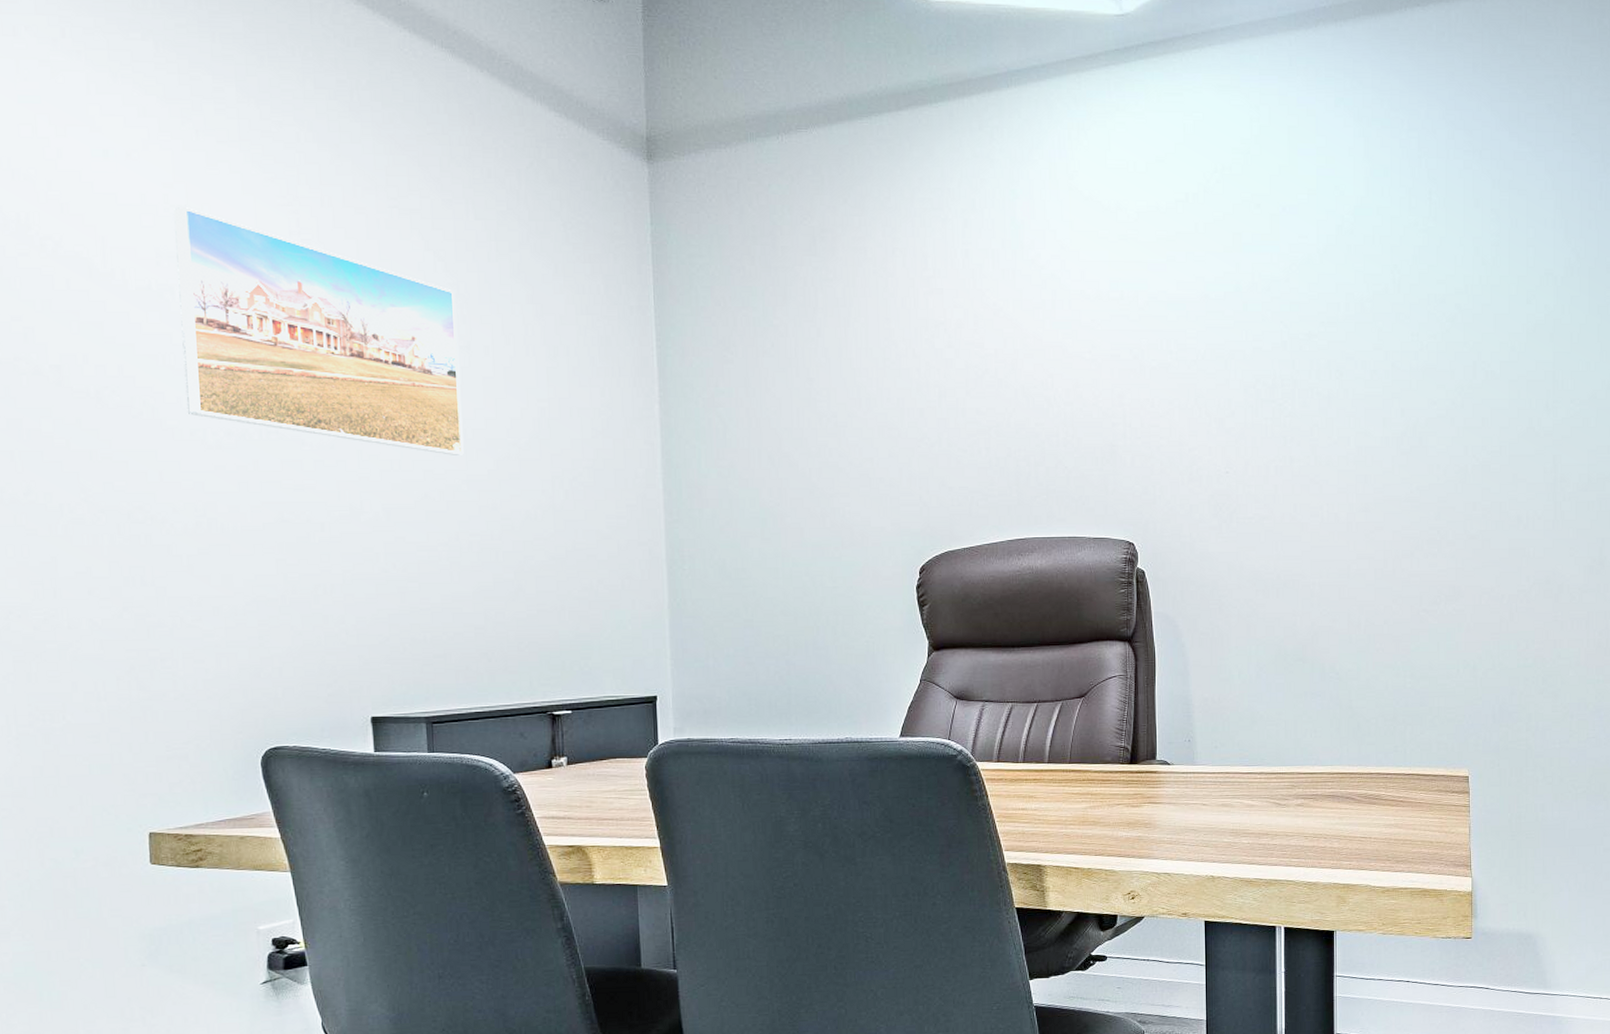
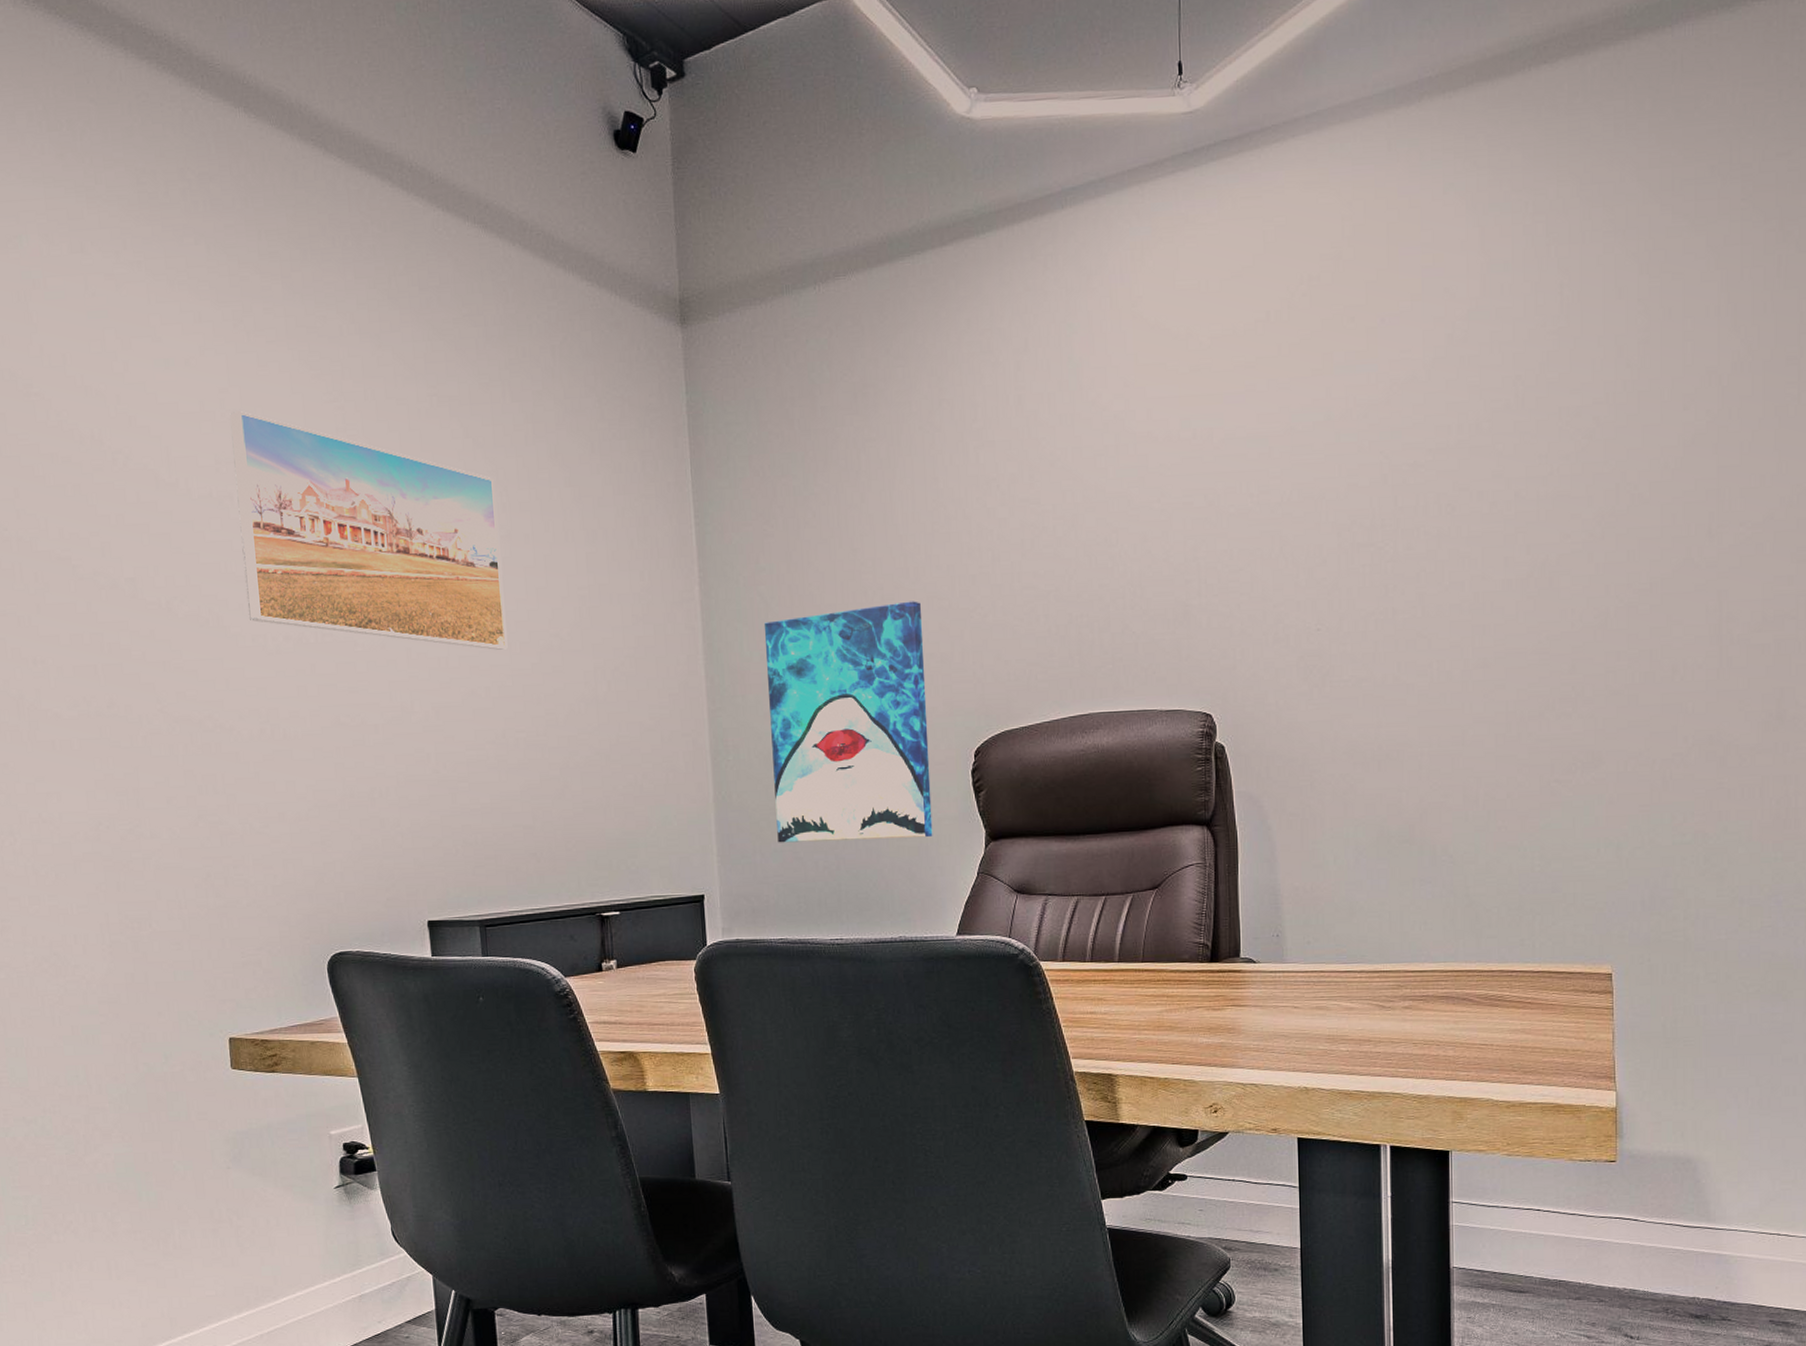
wall art: none [721,429,879,648] -> present [764,601,933,843]

